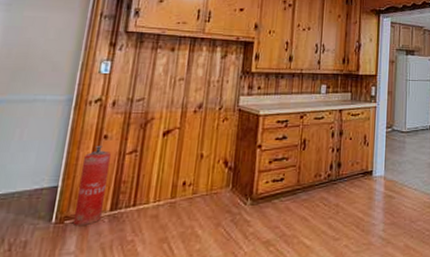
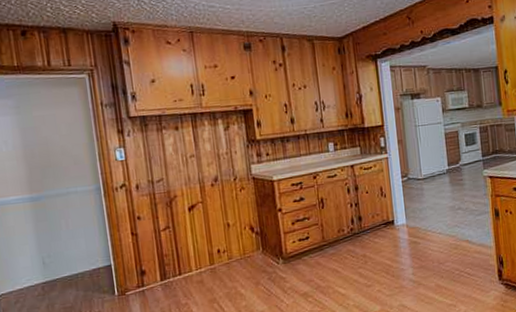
fire extinguisher: present [73,146,111,225] -> none [125,226,156,296]

